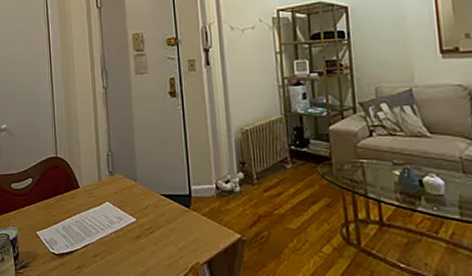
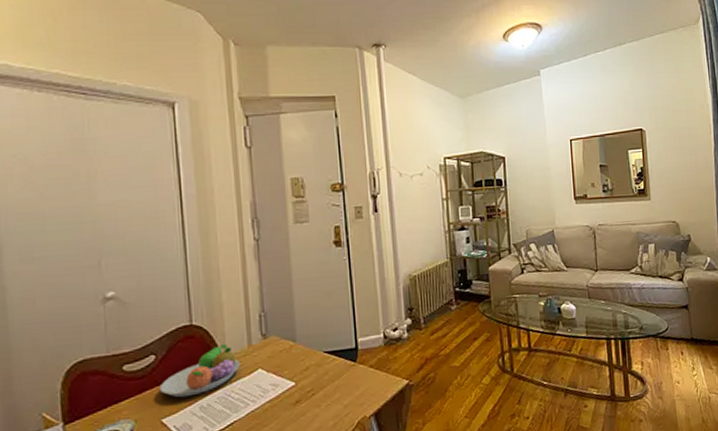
fruit bowl: none [35,176,92,217] -> present [159,344,240,398]

